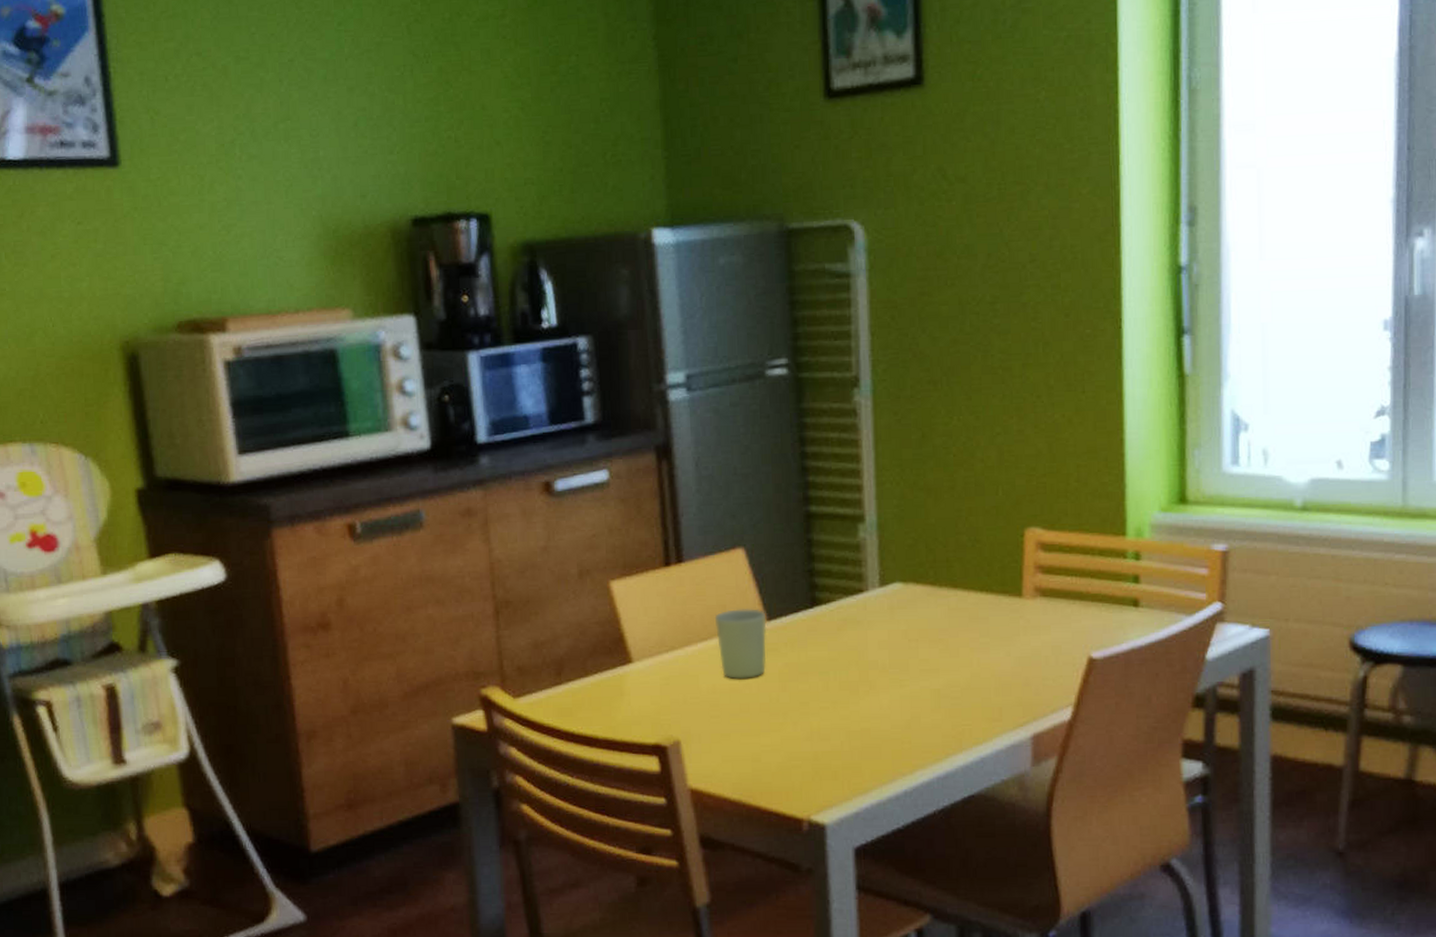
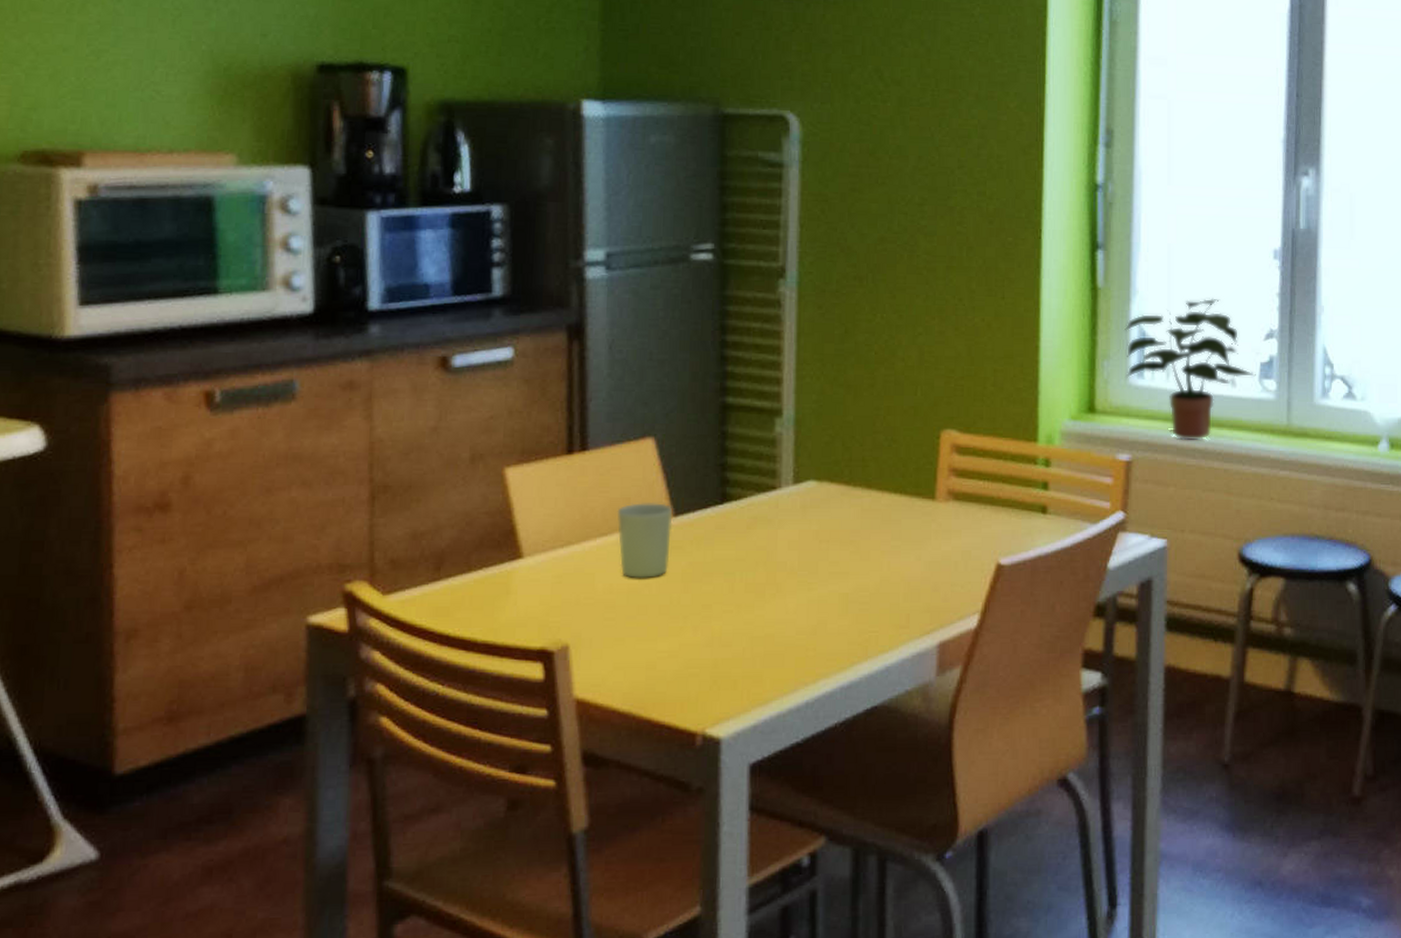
potted plant: none [1216,377,1366,527] -> present [1125,298,1256,440]

